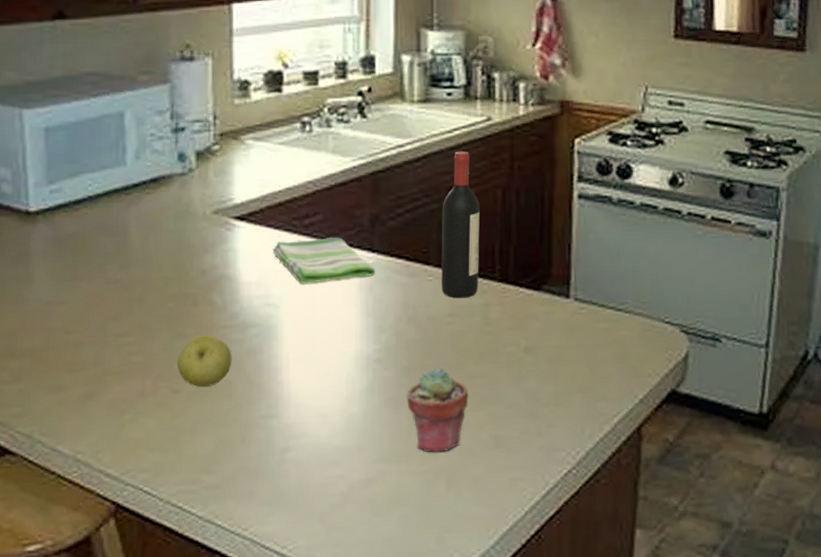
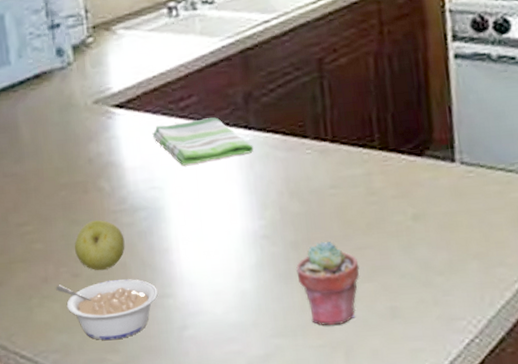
legume: none [151,397,262,461] -> present [55,279,158,341]
wine bottle: present [441,151,480,298] -> none [314,20,359,170]

